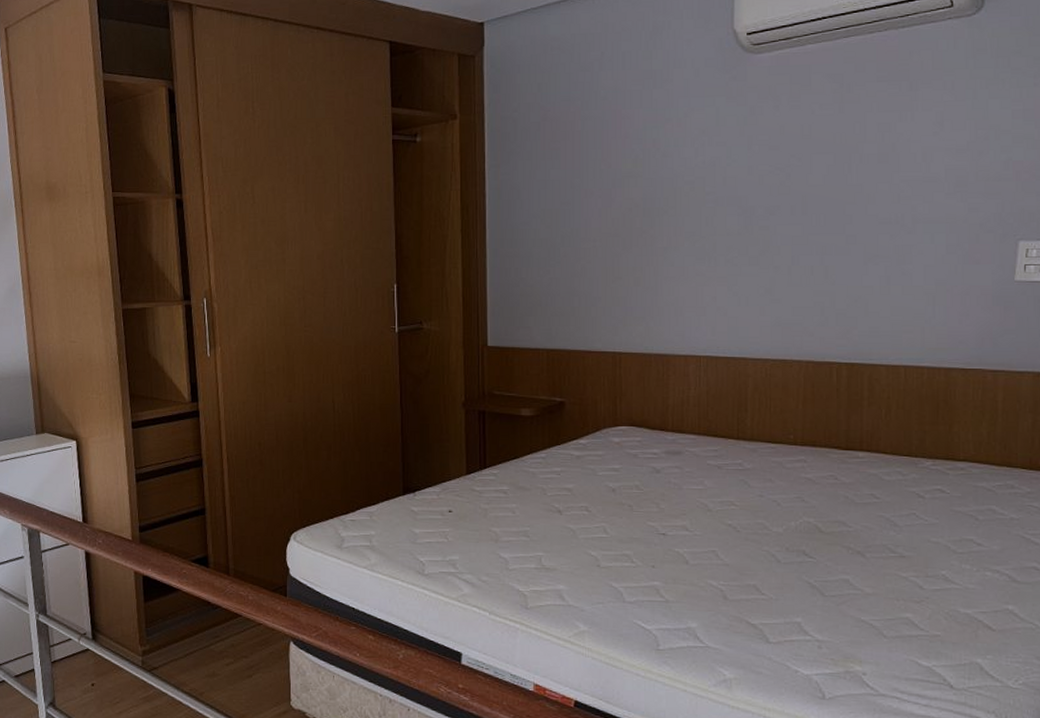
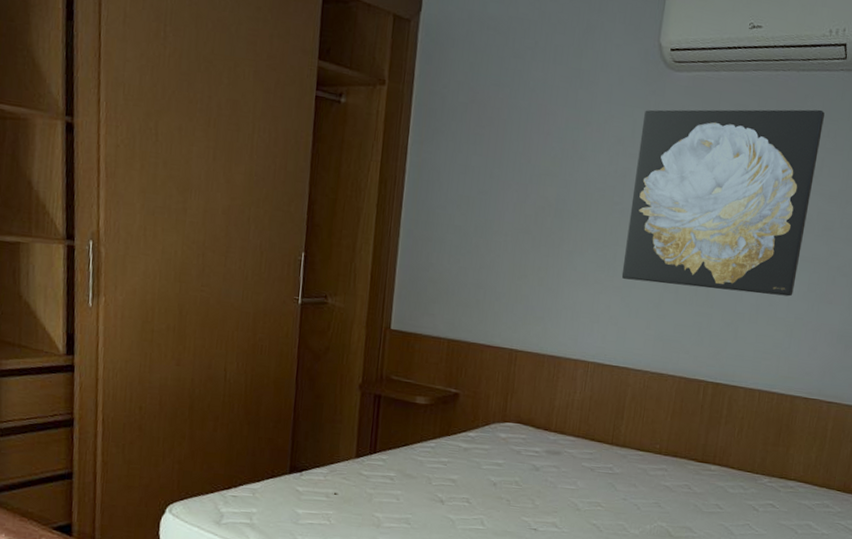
wall art: none [724,63,936,267] -> present [621,109,825,297]

